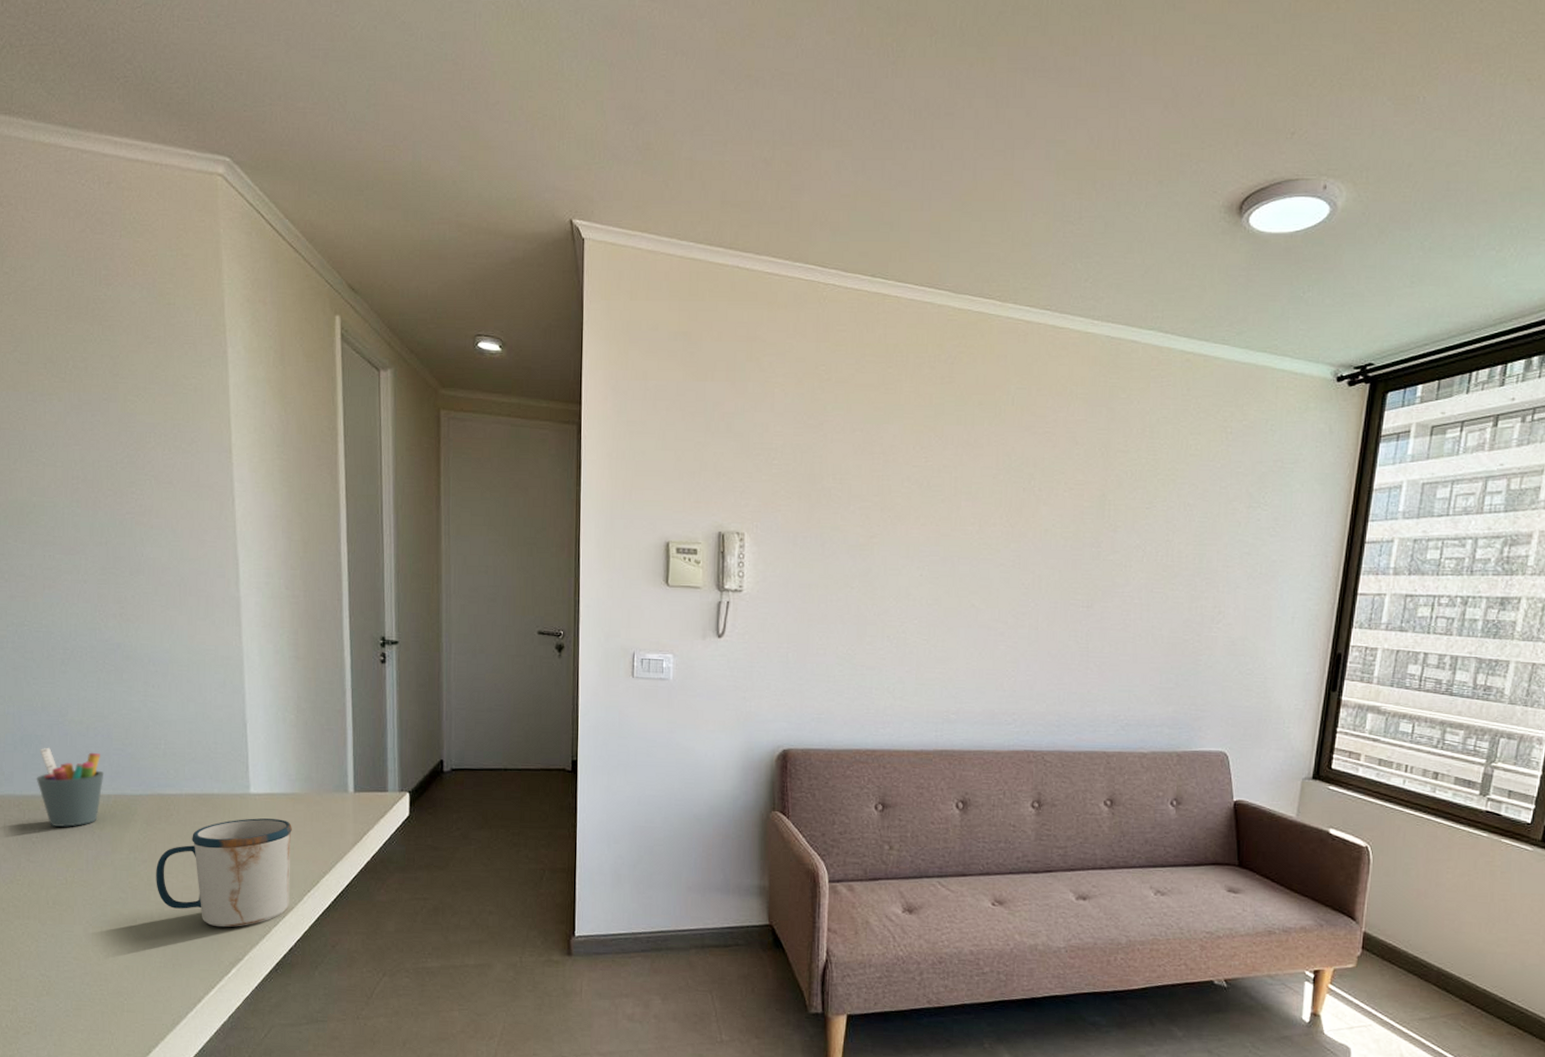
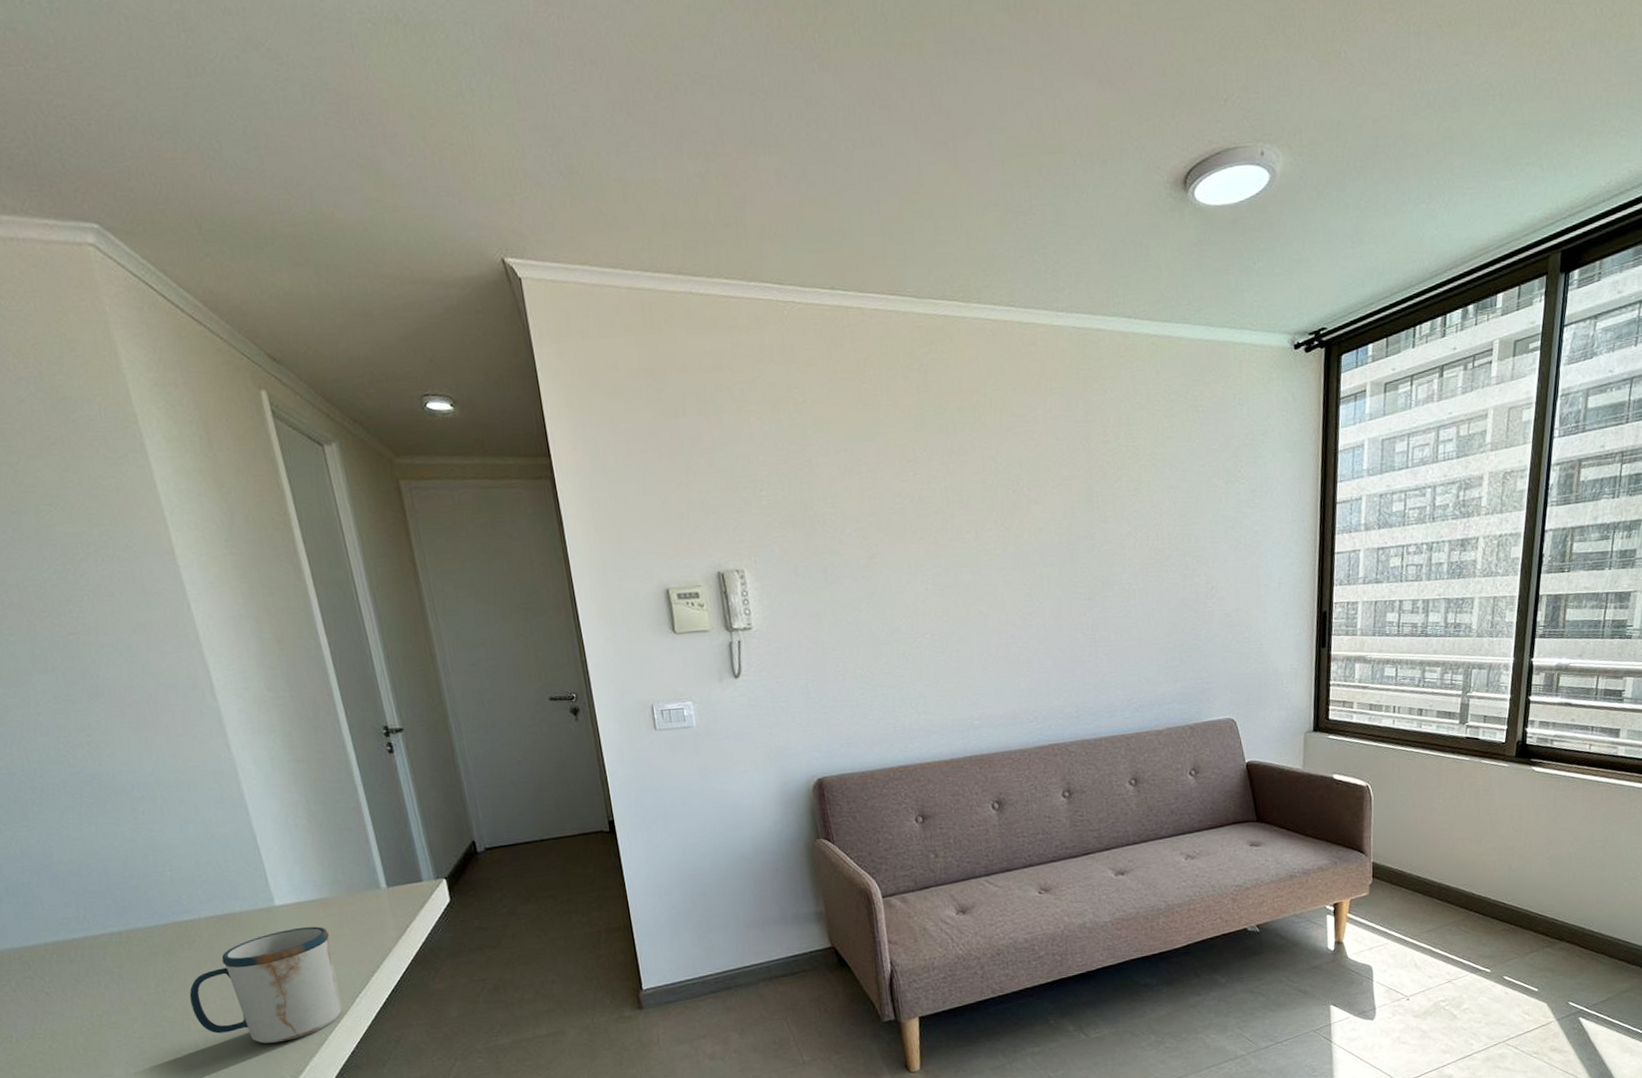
pen holder: present [36,747,104,827] -> none [30,890,113,973]

